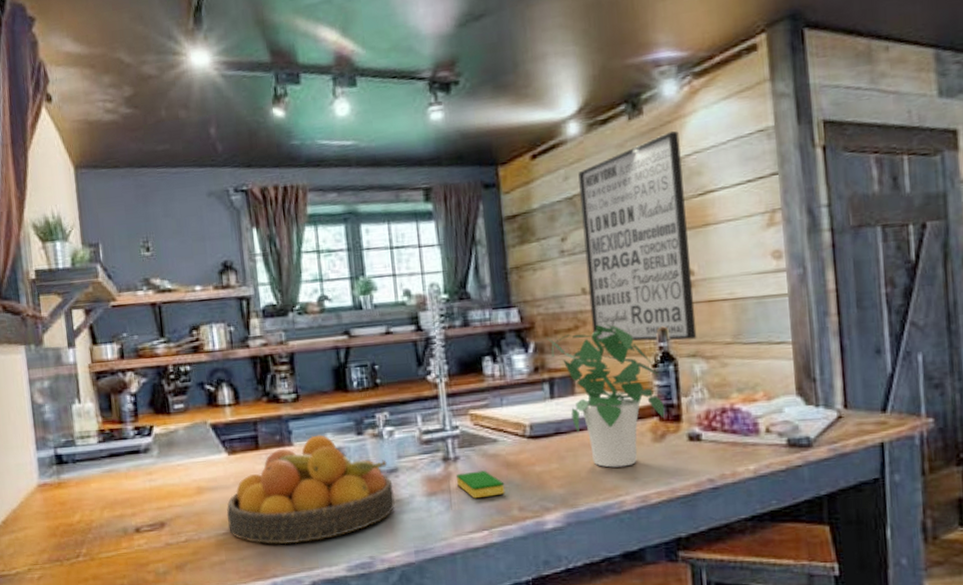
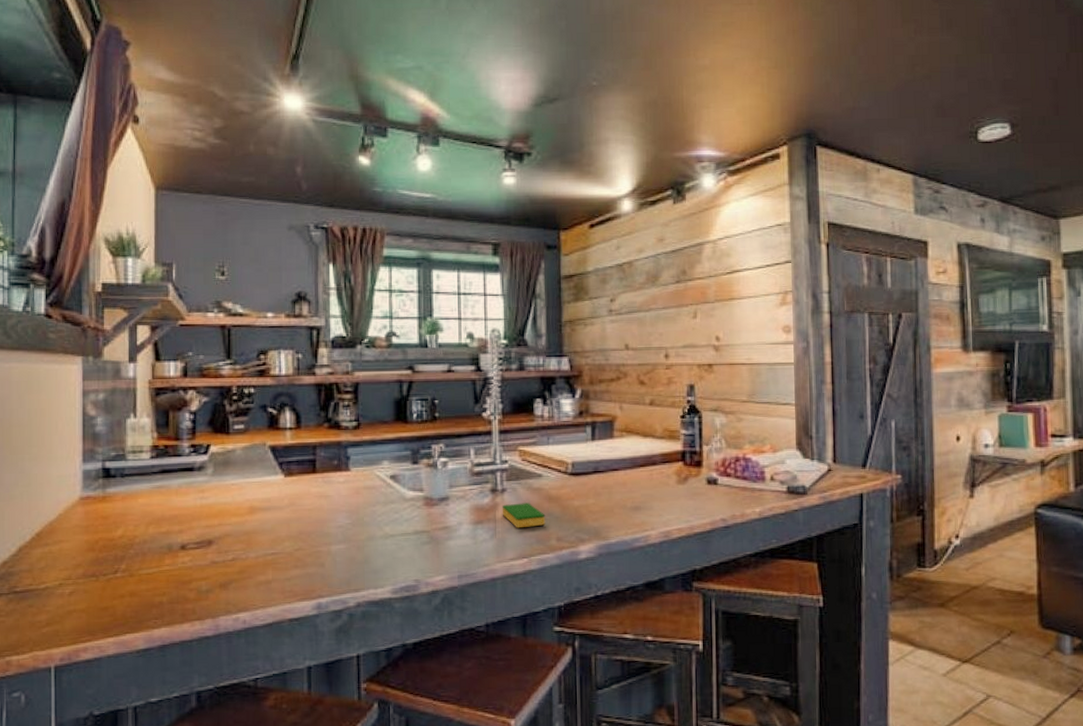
fruit bowl: present [226,435,396,545] -> none [277,462,444,566]
potted plant: present [547,323,665,468] -> none [593,377,688,505]
wall art: present [578,131,697,342] -> none [629,217,719,396]

